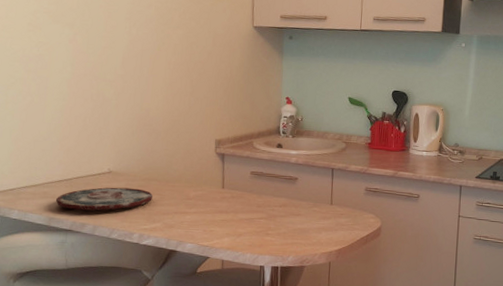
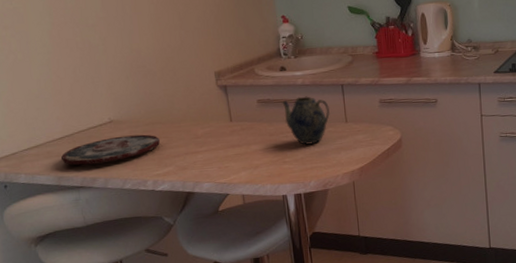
teapot: none [274,174,317,221] -> present [282,96,330,145]

